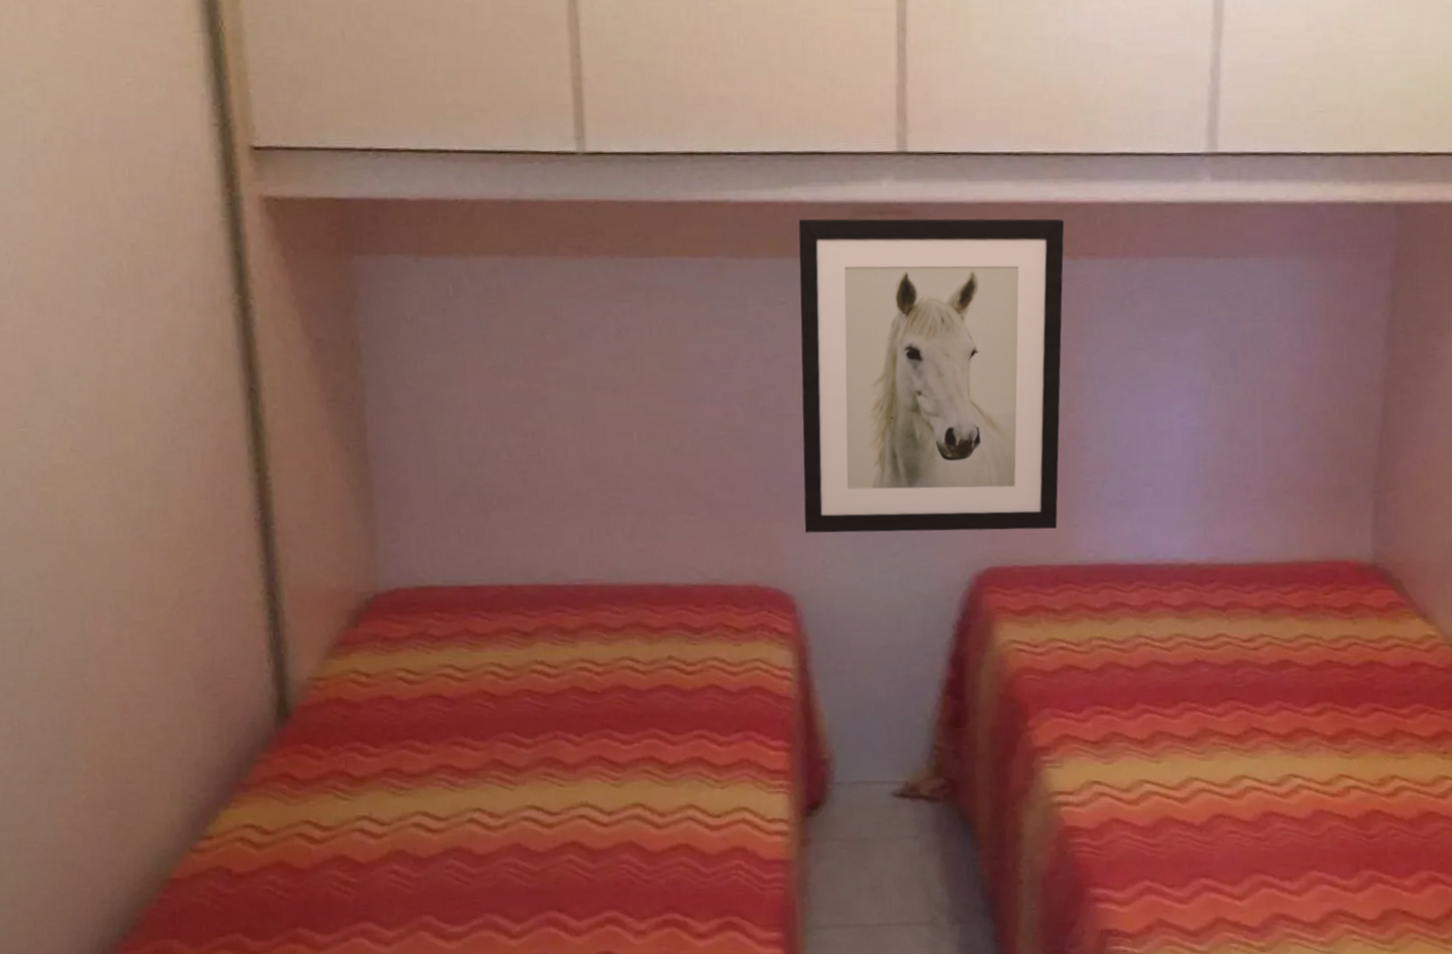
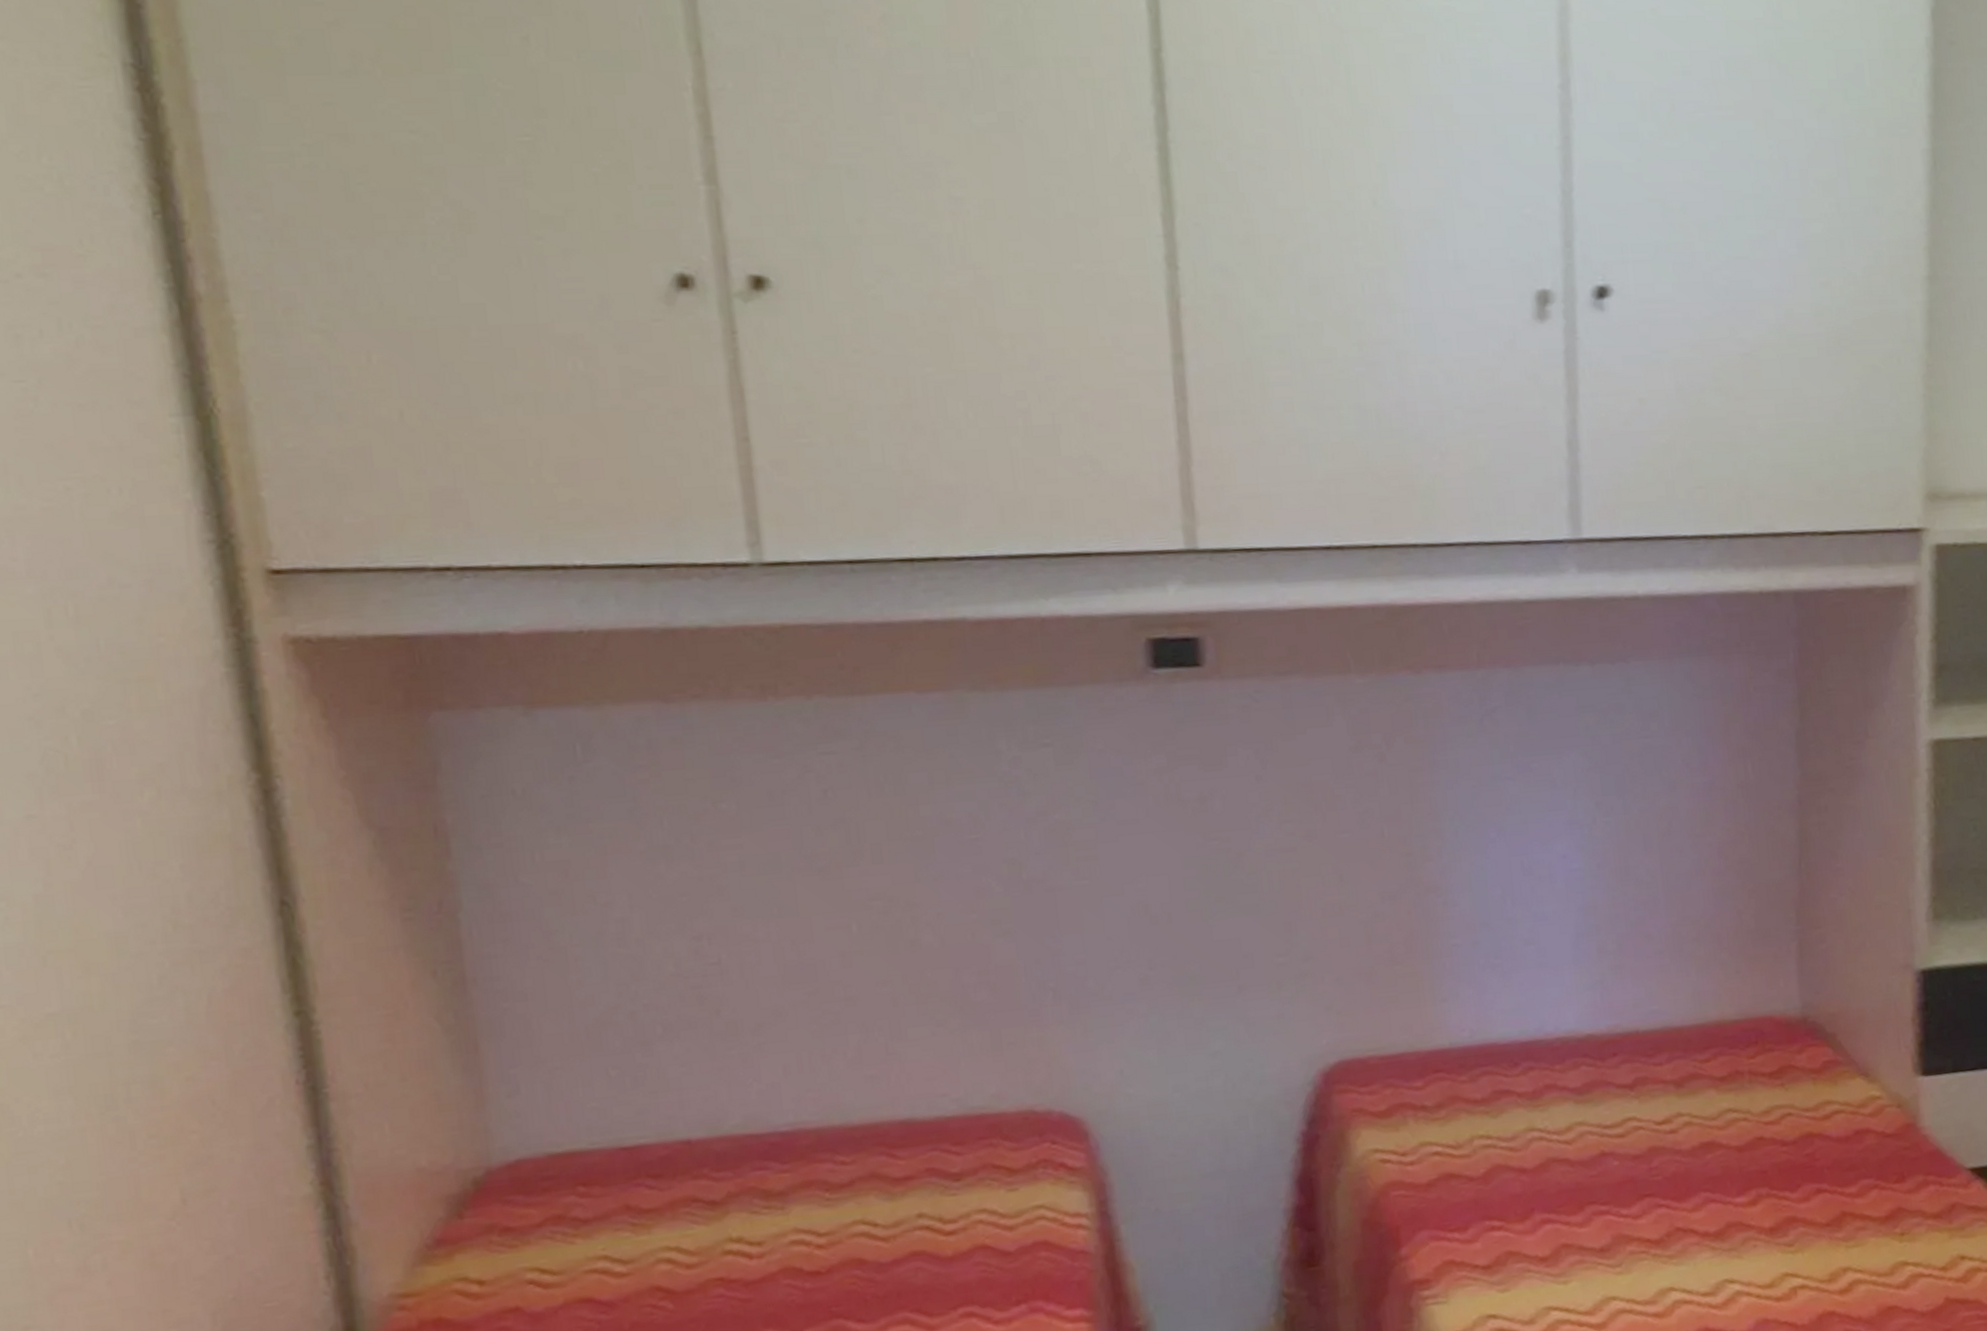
wall art: present [798,218,1065,533] -> none [1061,625,1421,1037]

